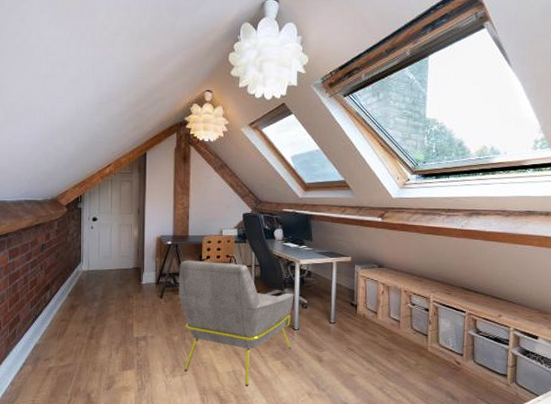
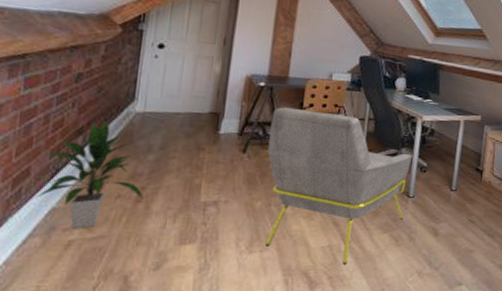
indoor plant: none [25,278,94,359] -> present [35,120,144,229]

